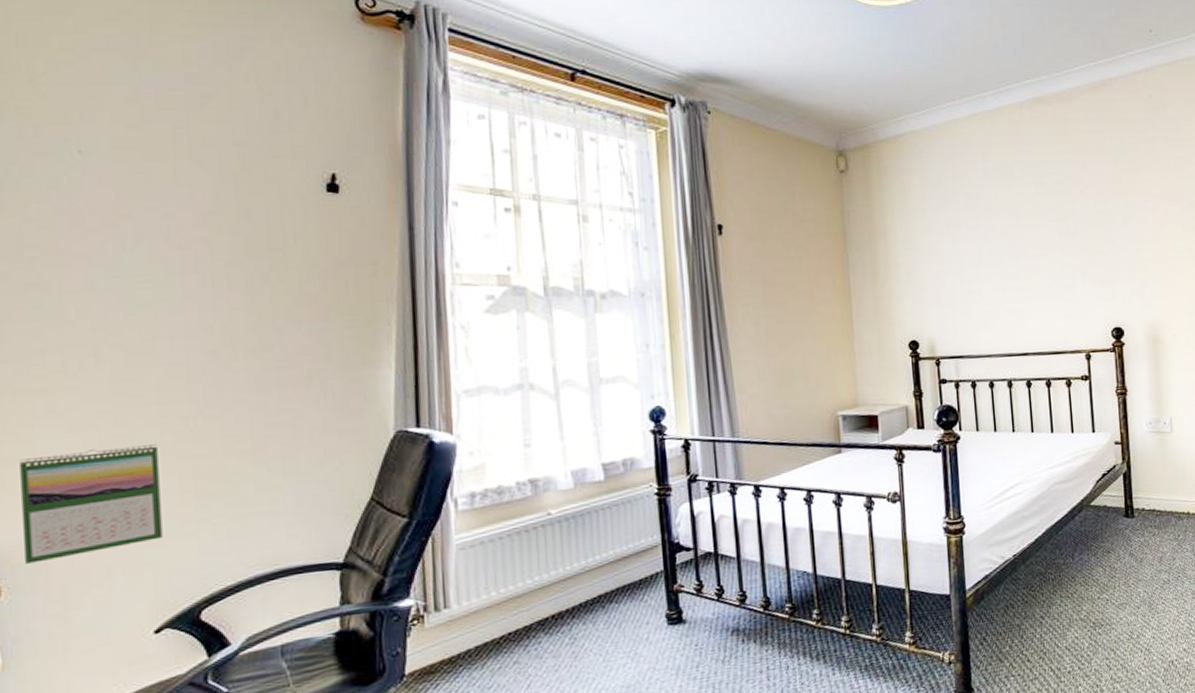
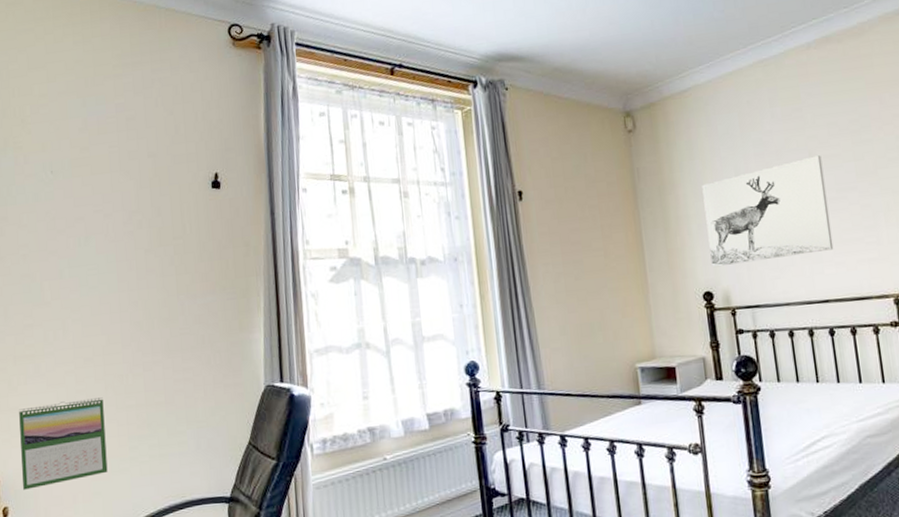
wall art: none [913,213,1035,317] -> present [702,155,834,268]

